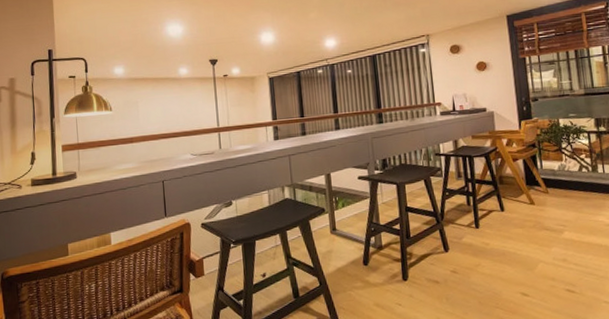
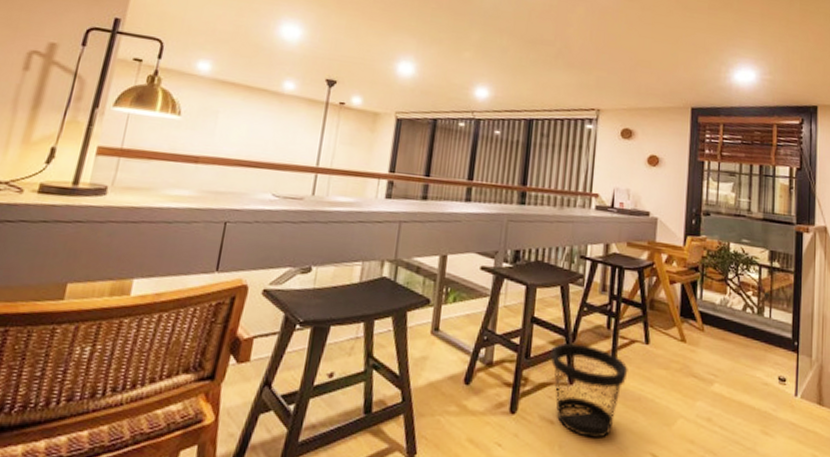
wastebasket: none [425,220,491,289] -> present [550,343,628,438]

